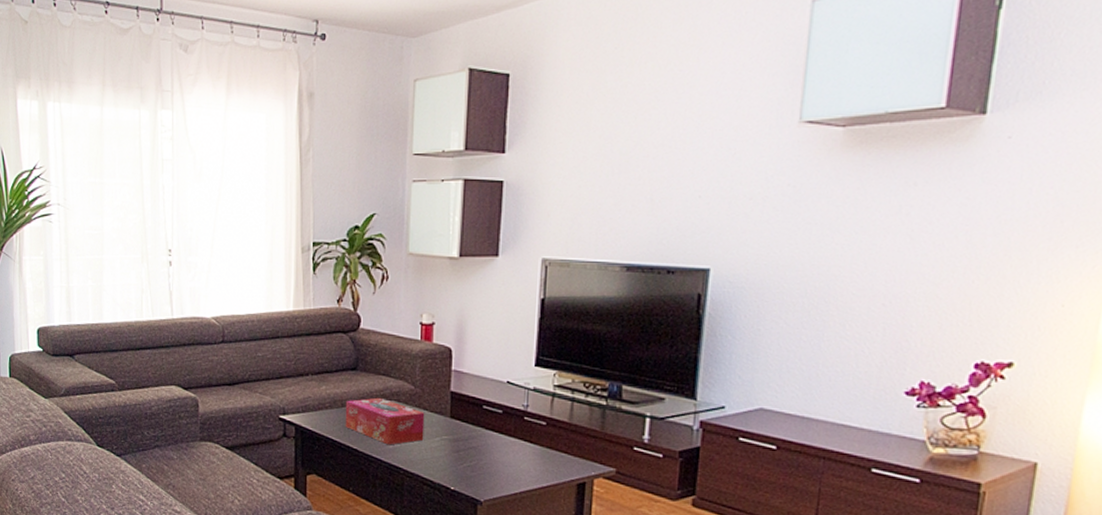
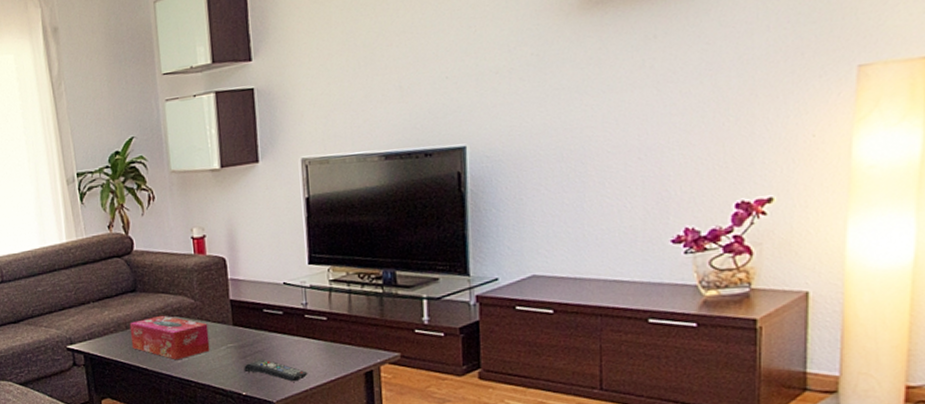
remote control: none [455,456,520,483] -> present [244,359,308,382]

